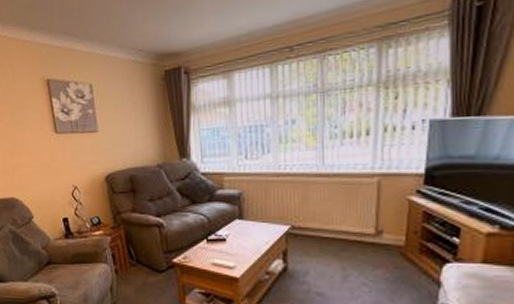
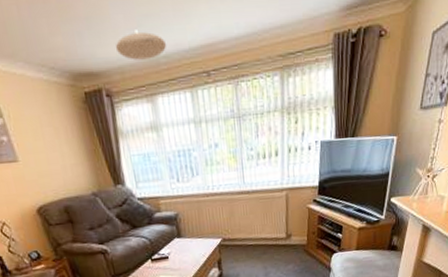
ceiling light: none [199,12,250,40] -> present [115,29,167,60]

